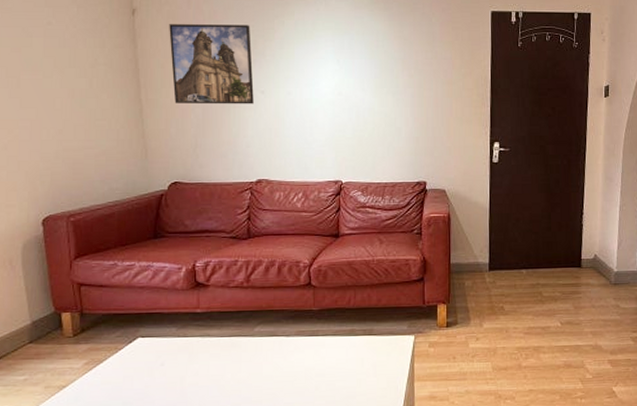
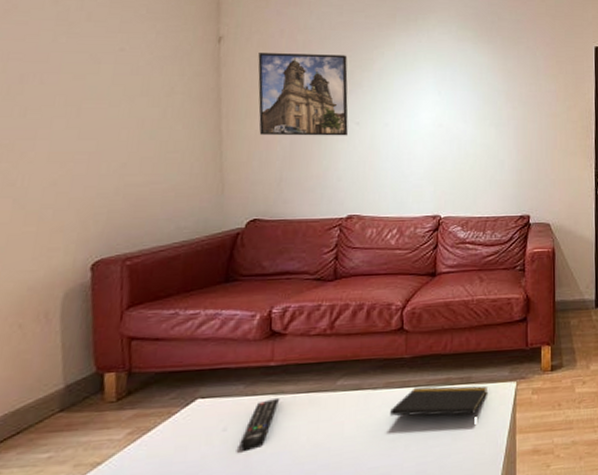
remote control: none [176,339,207,384] -> present [239,397,280,452]
notepad: none [302,336,388,365] -> present [390,386,487,417]

